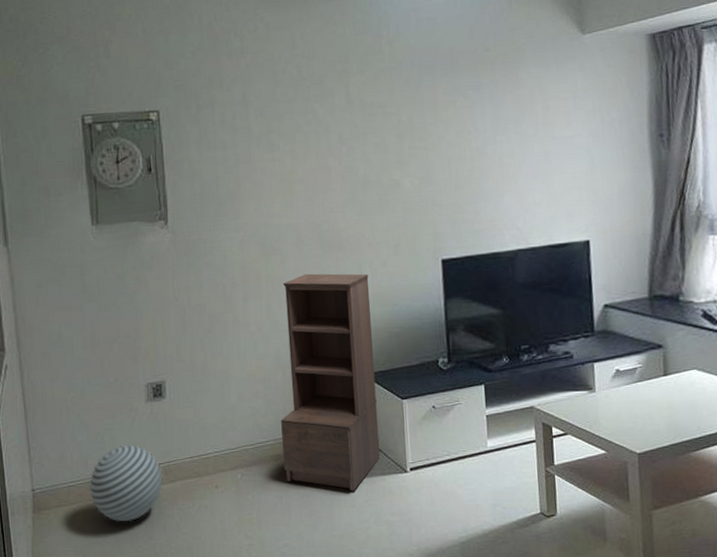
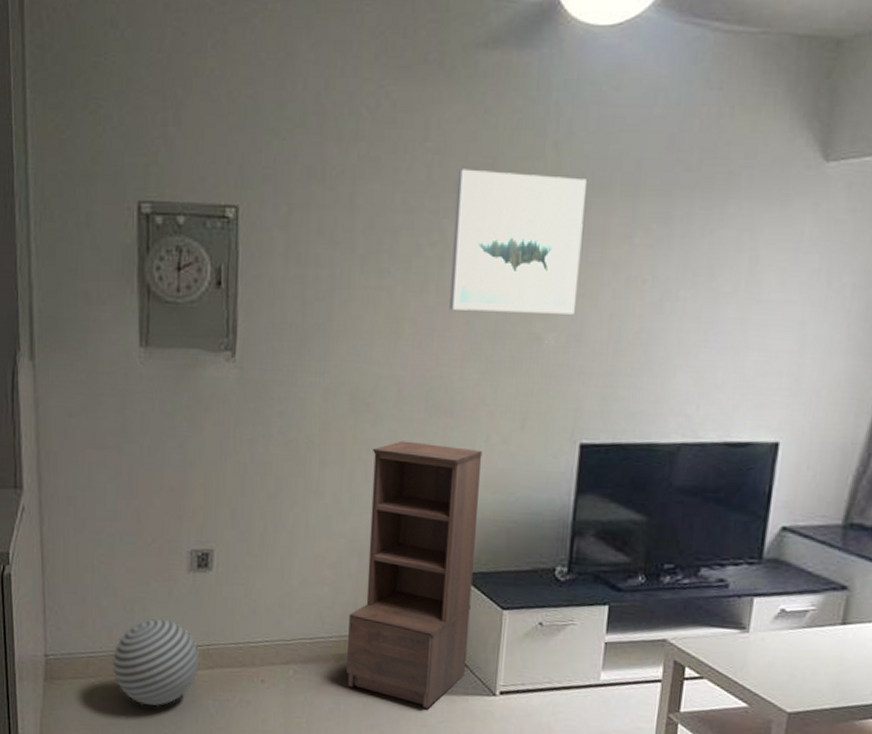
wall art: none [321,64,422,170] -> present [449,169,587,315]

